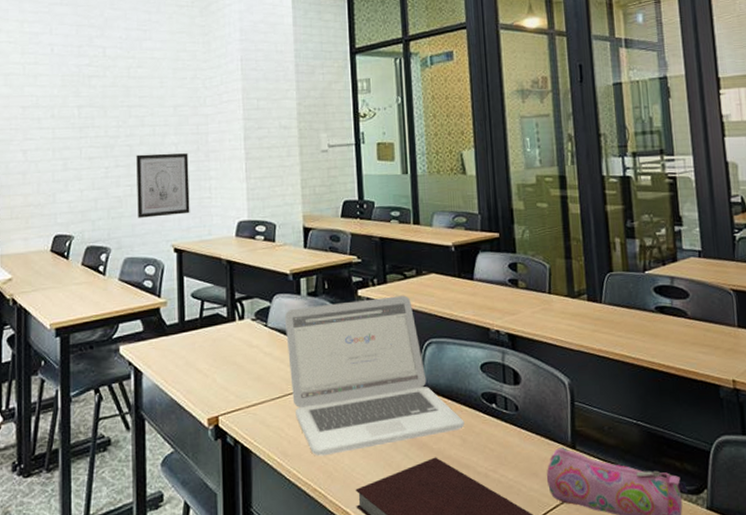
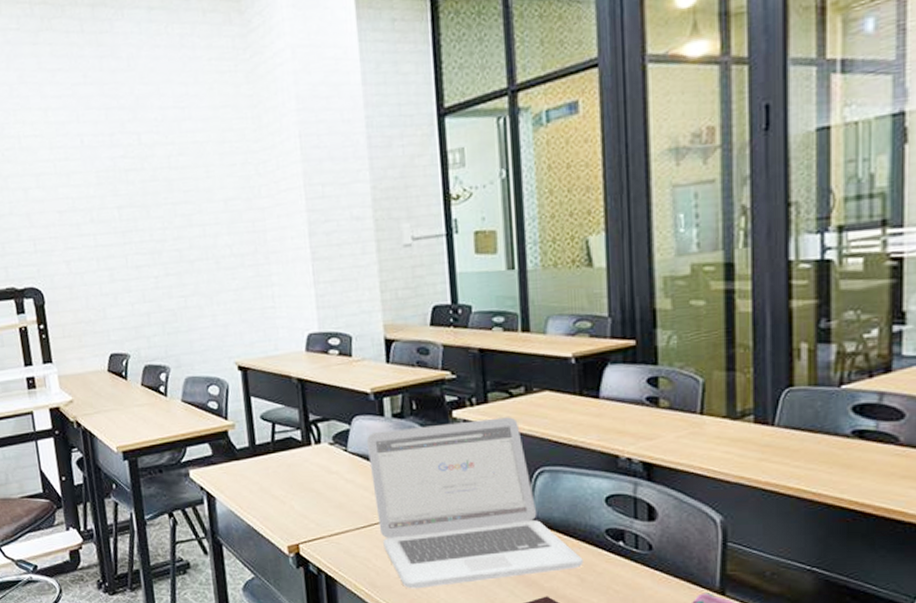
wall art: present [136,153,190,218] -> none [187,256,252,333]

